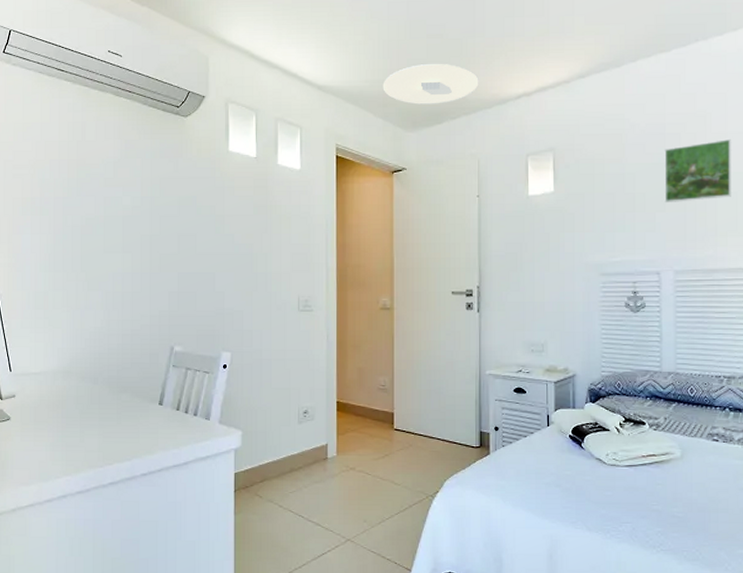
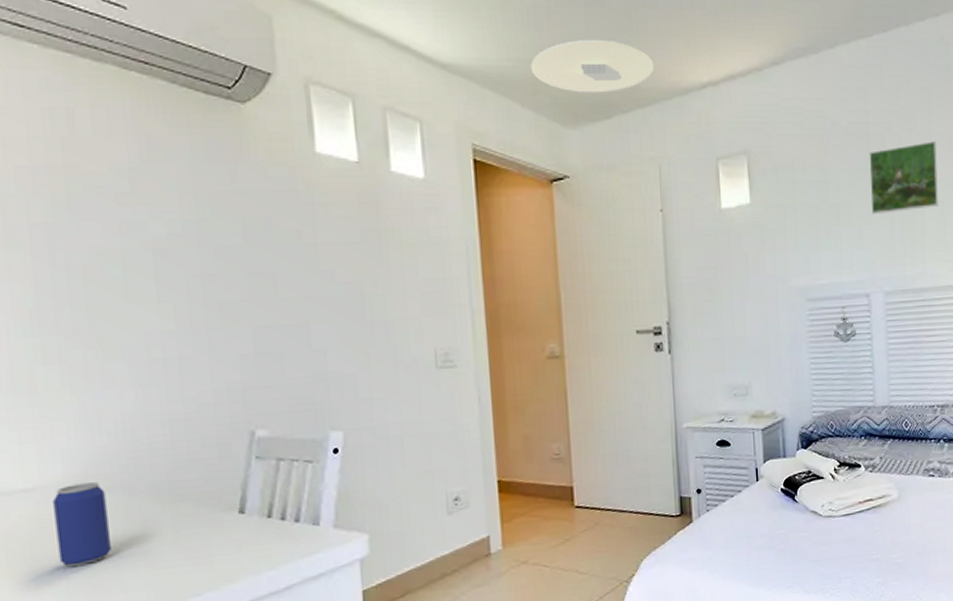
beverage can: none [50,372,80,429] -> present [53,482,111,567]

